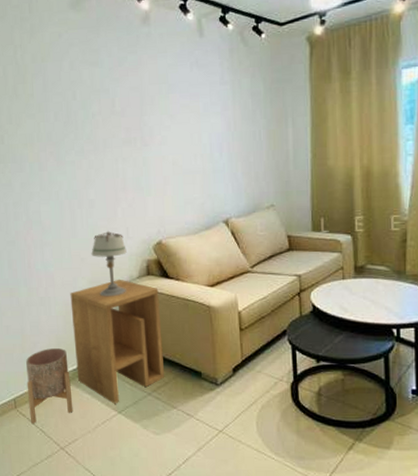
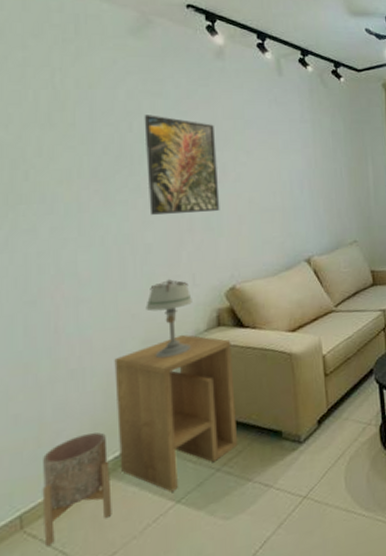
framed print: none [84,83,148,174] -> present [144,115,220,215]

